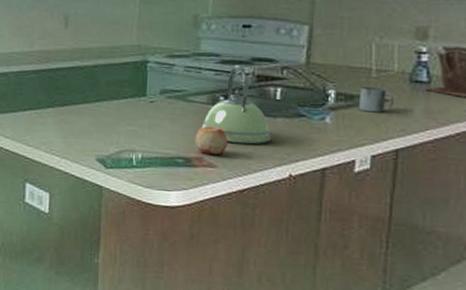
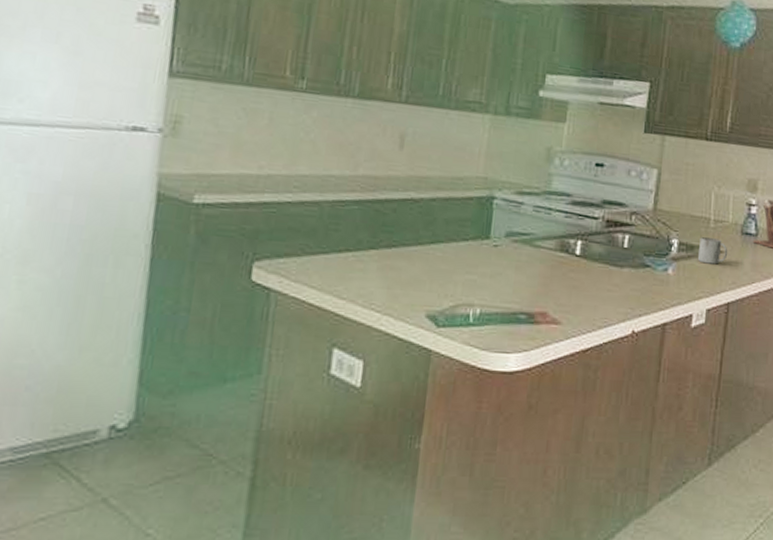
apple: present [195,126,228,155] -> none [539,275,574,309]
kettle: present [201,66,271,145] -> none [547,208,617,298]

